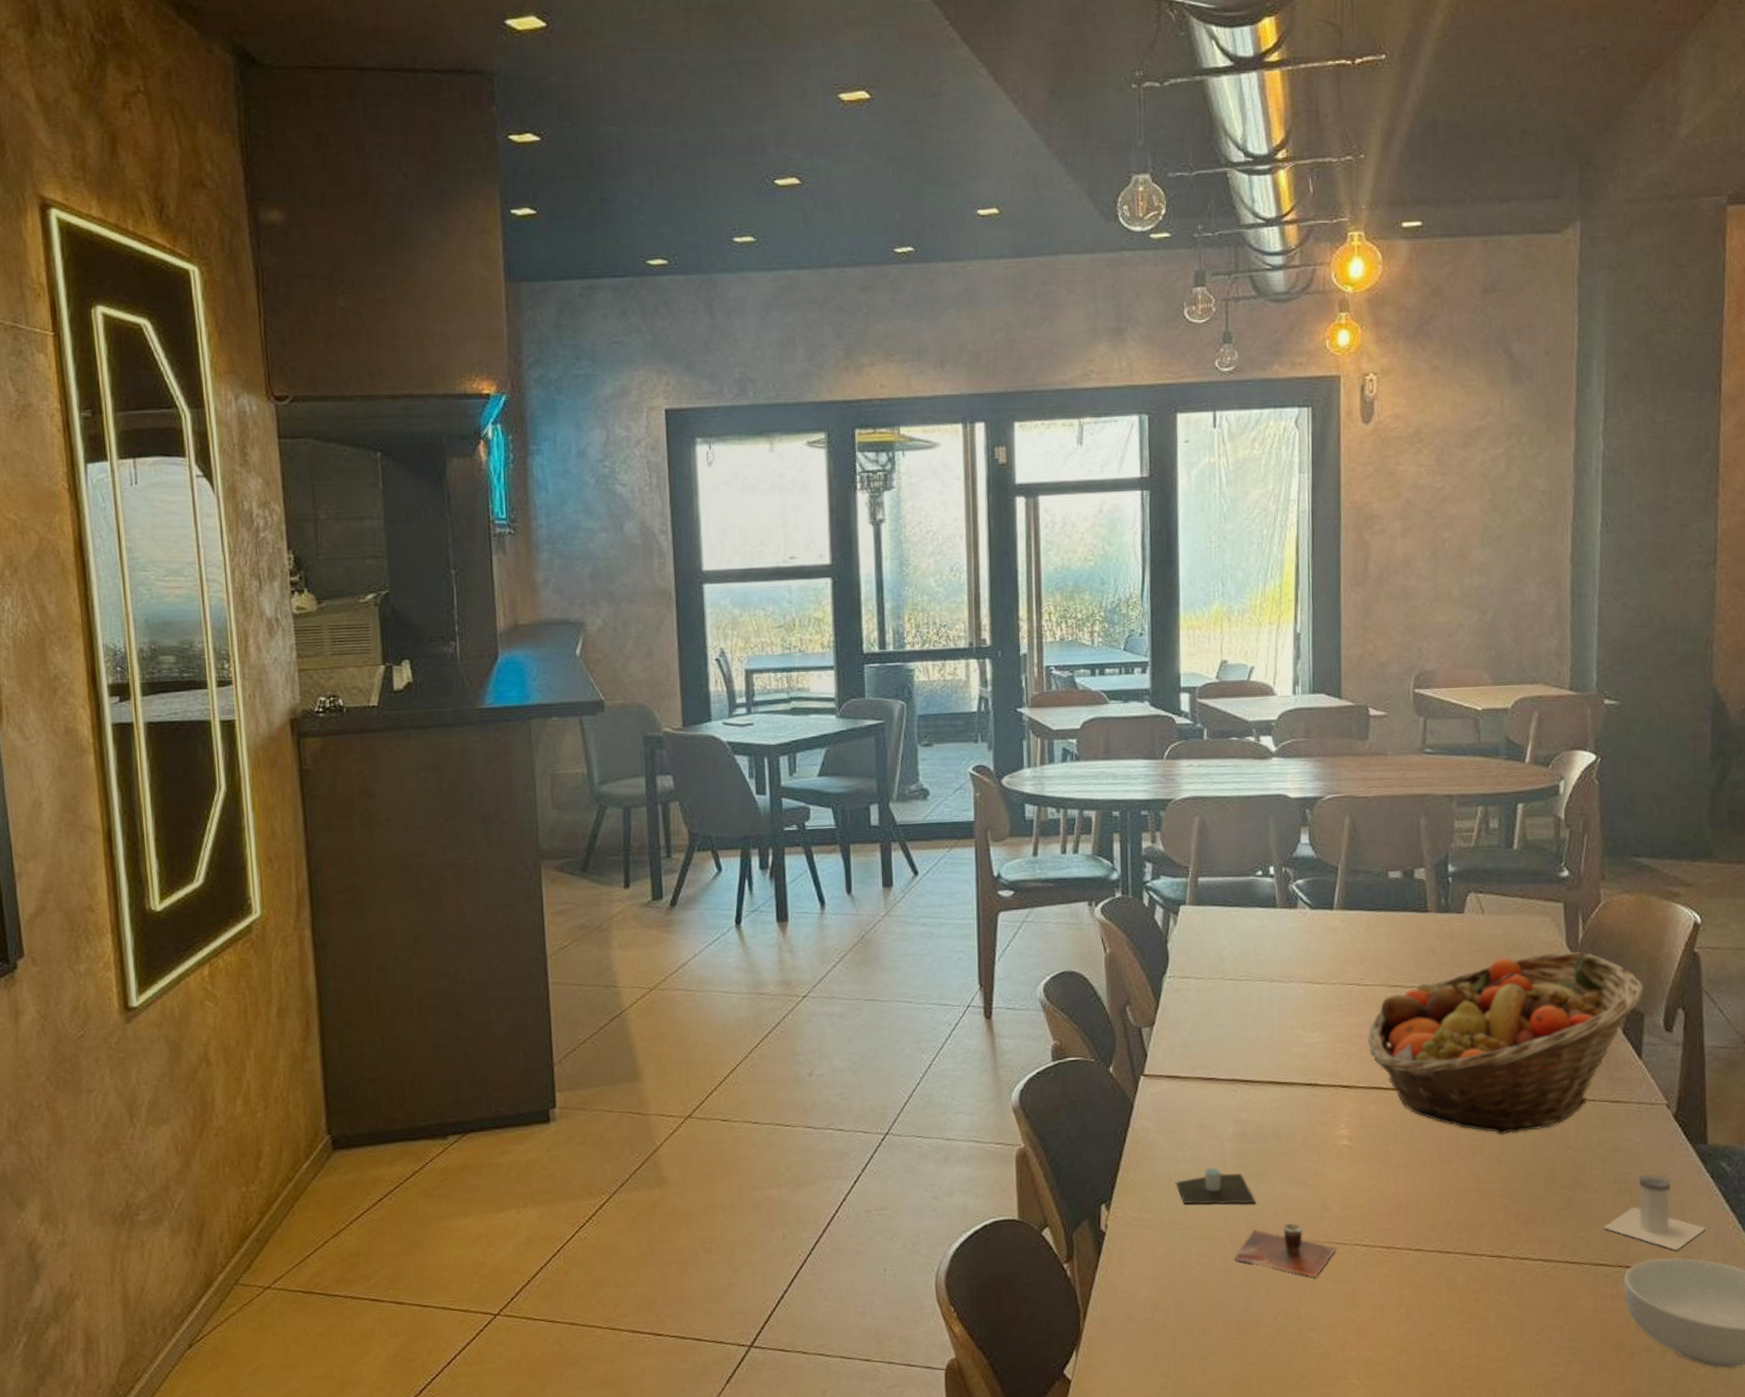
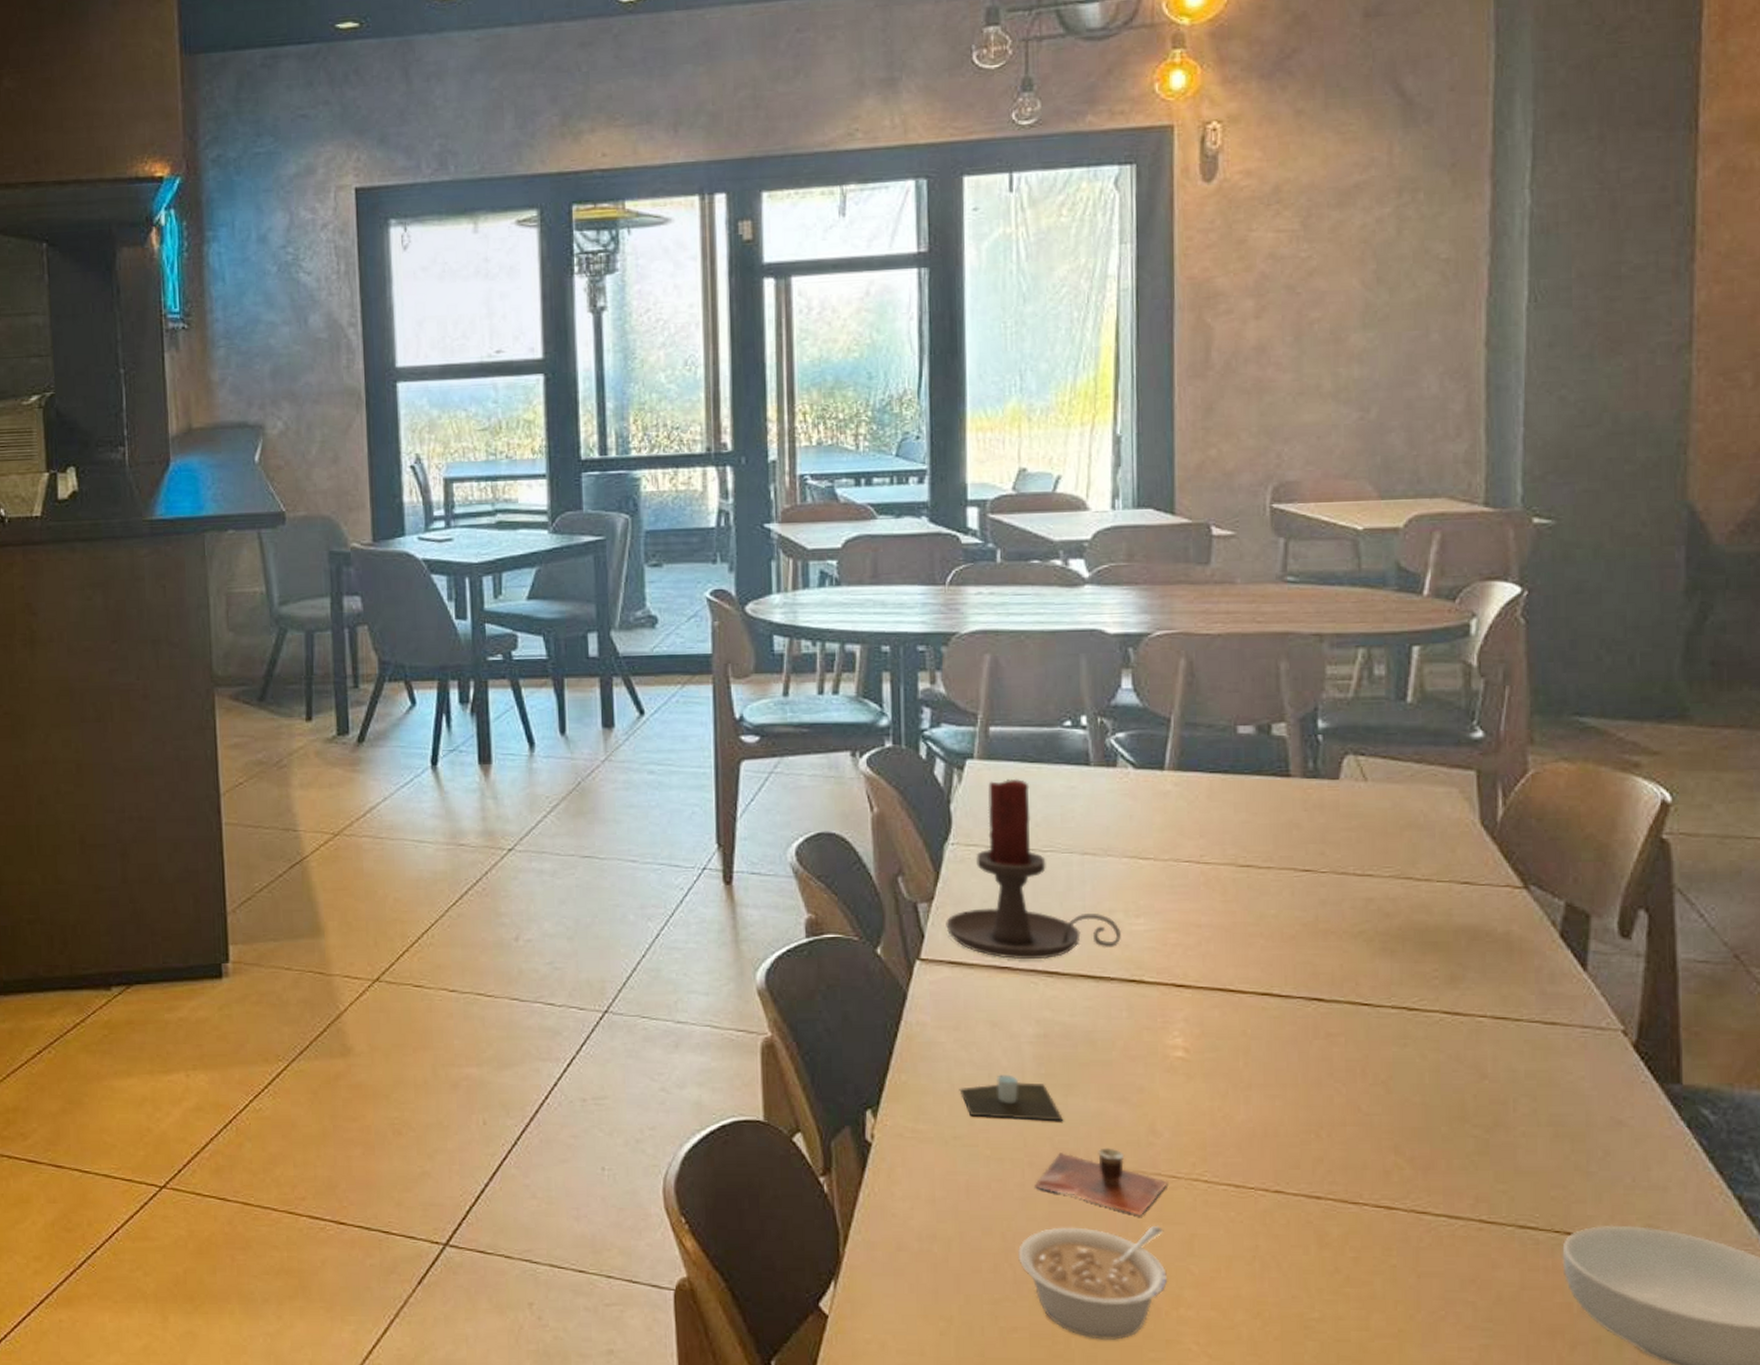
candle holder: none [1164,920,1300,1071] -> present [946,778,1121,960]
legume: none [1221,1284,1337,1382] -> present [1018,1225,1168,1340]
fruit basket: present [1367,951,1645,1135] -> none [1209,832,1591,1056]
salt shaker: present [1603,1174,1706,1250] -> none [1532,1118,1680,1217]

